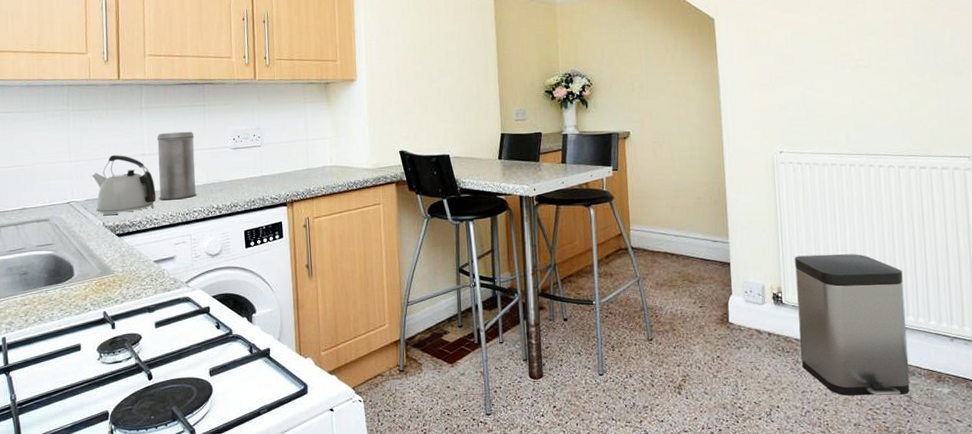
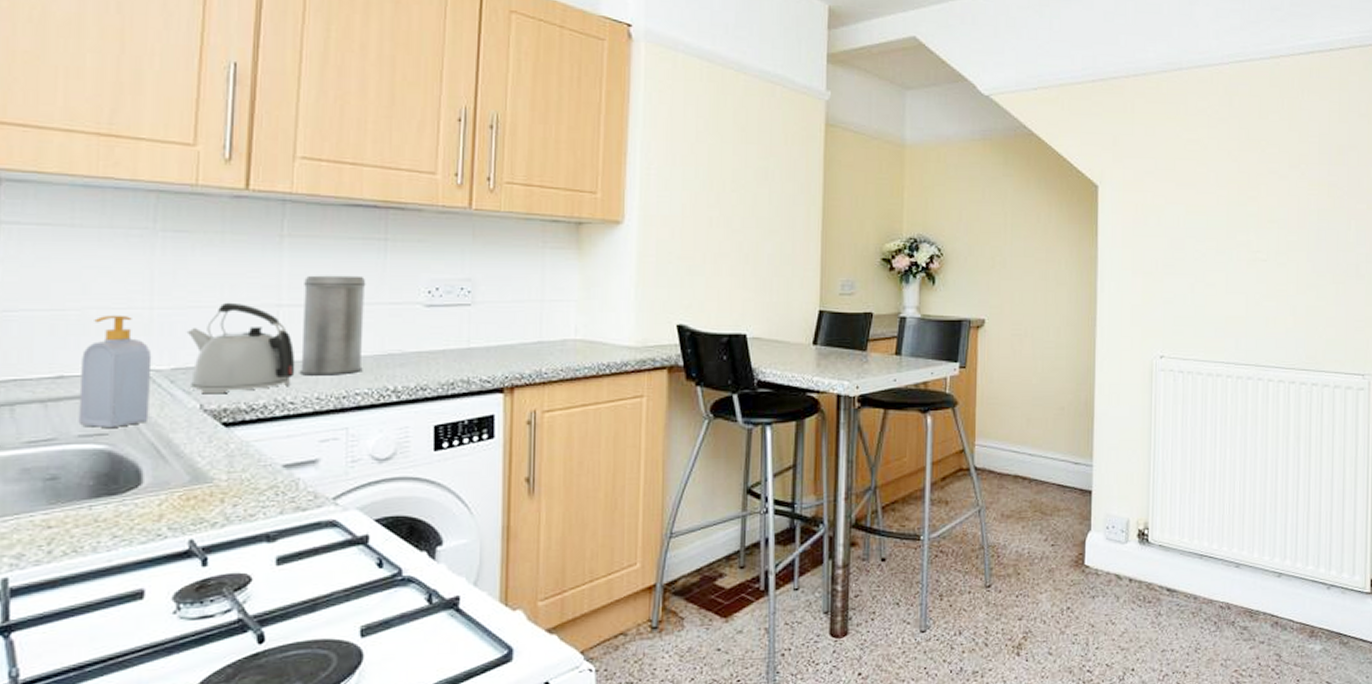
soap bottle: none [34,167,75,241] -> present [78,315,152,429]
pedal bin: present [795,254,910,396] -> none [1163,483,1283,655]

